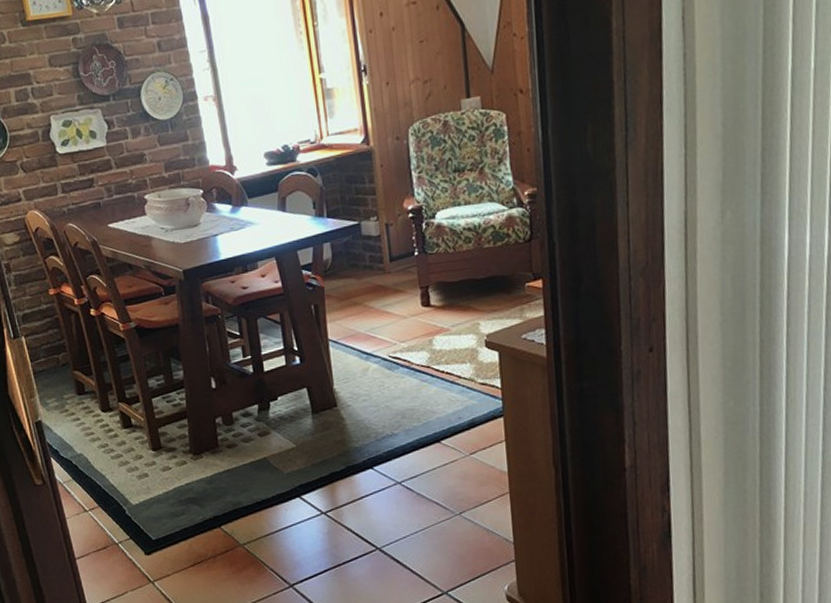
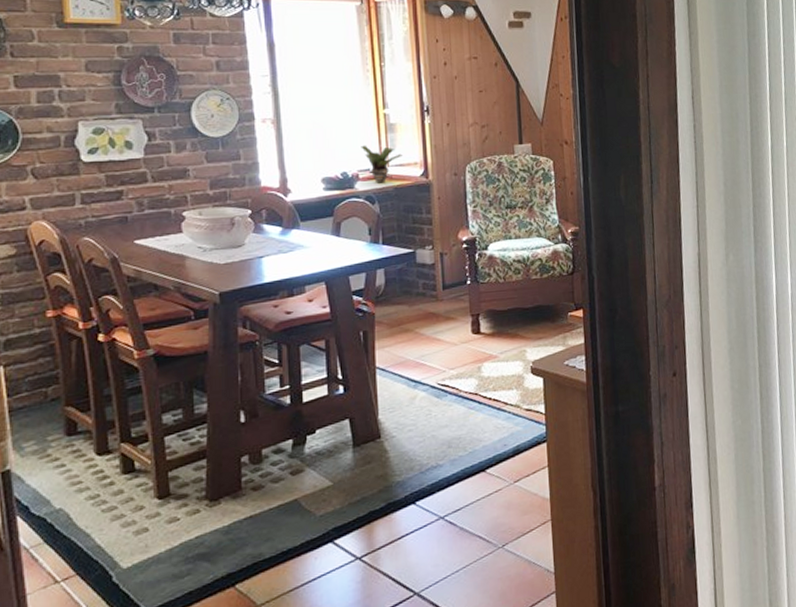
potted plant: none [299,114,342,154] -> present [361,145,402,183]

